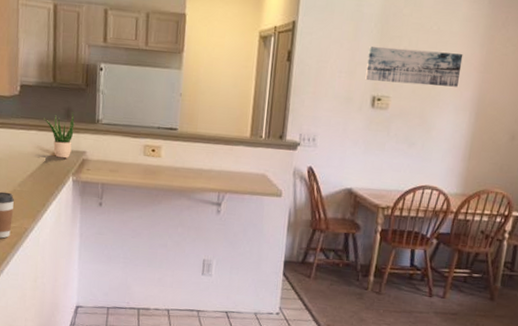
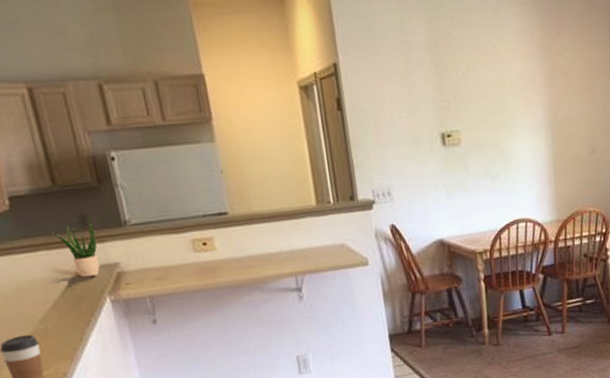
wall art: present [365,46,463,87] -> none [425,71,527,118]

